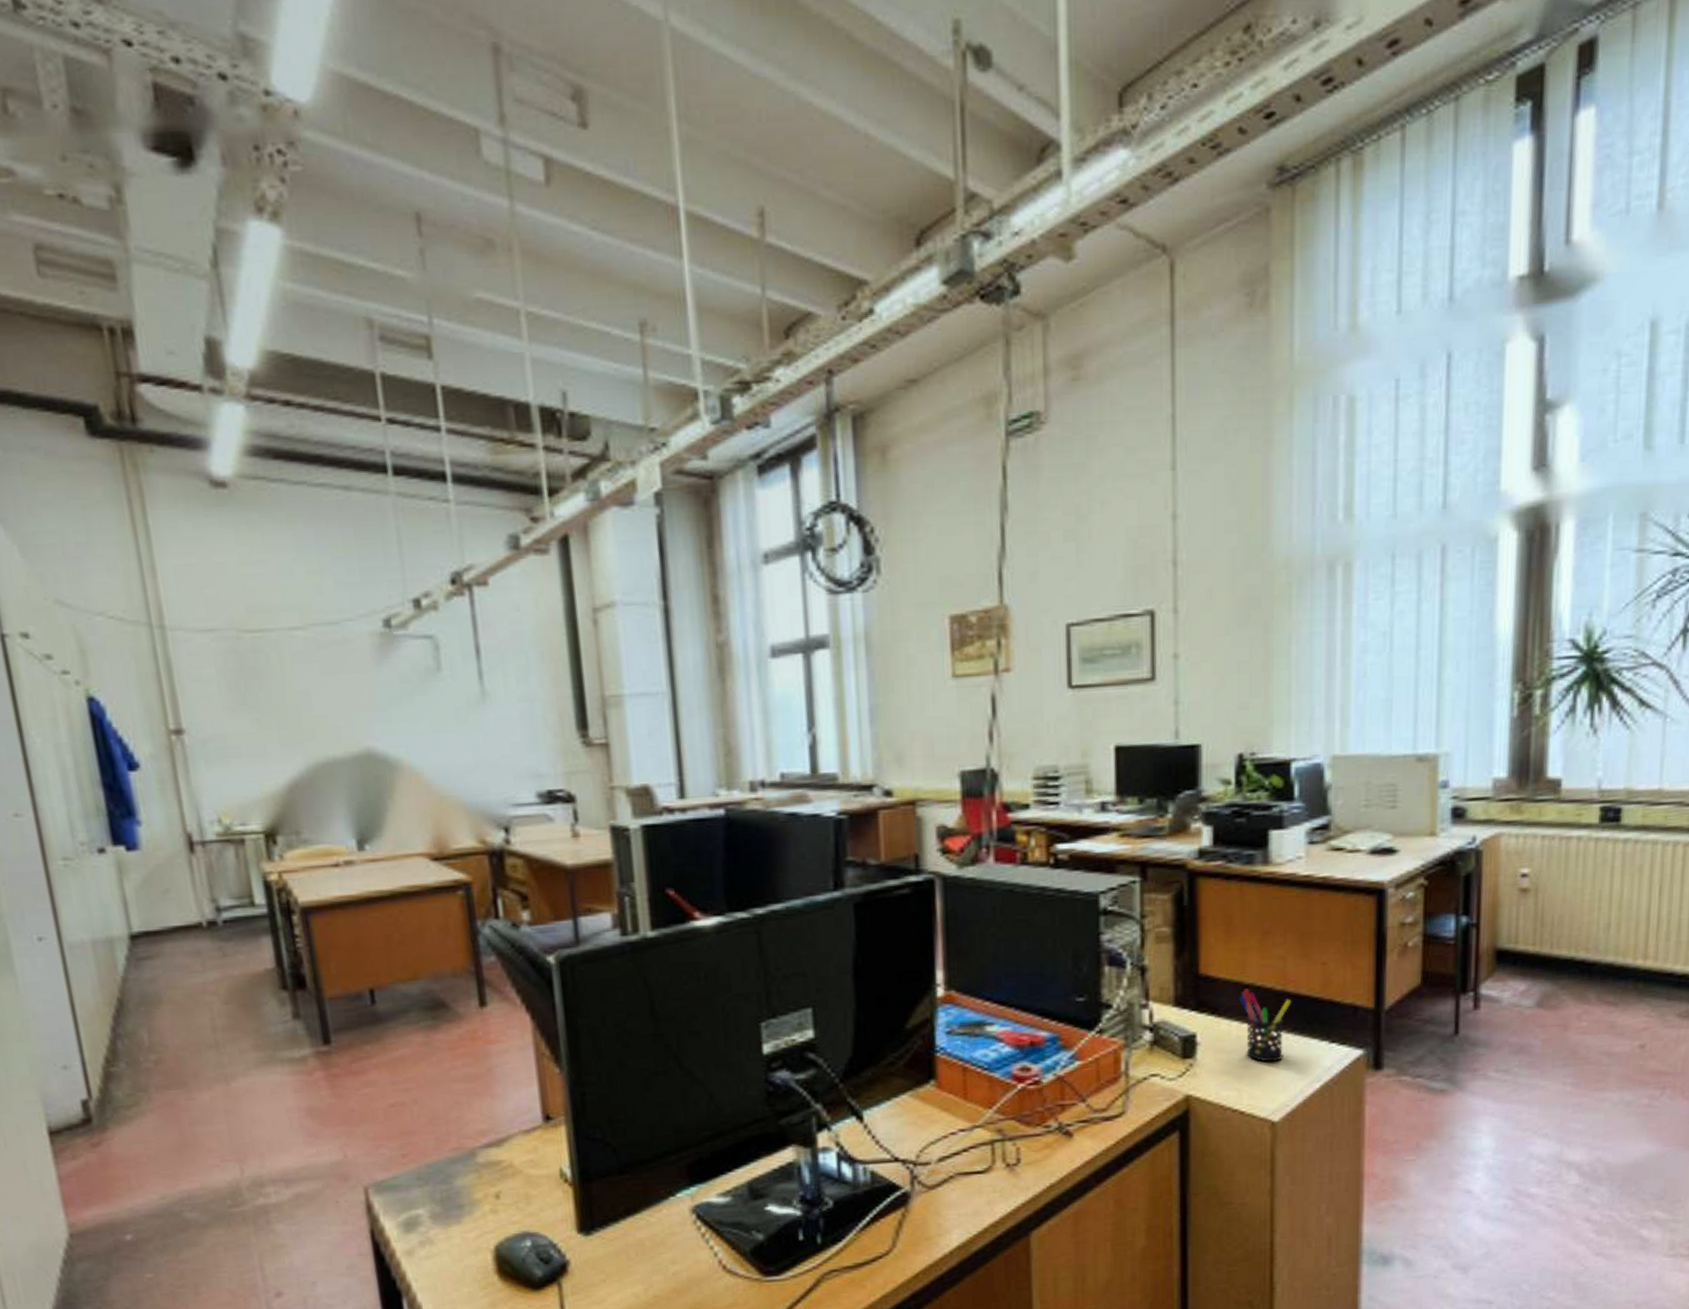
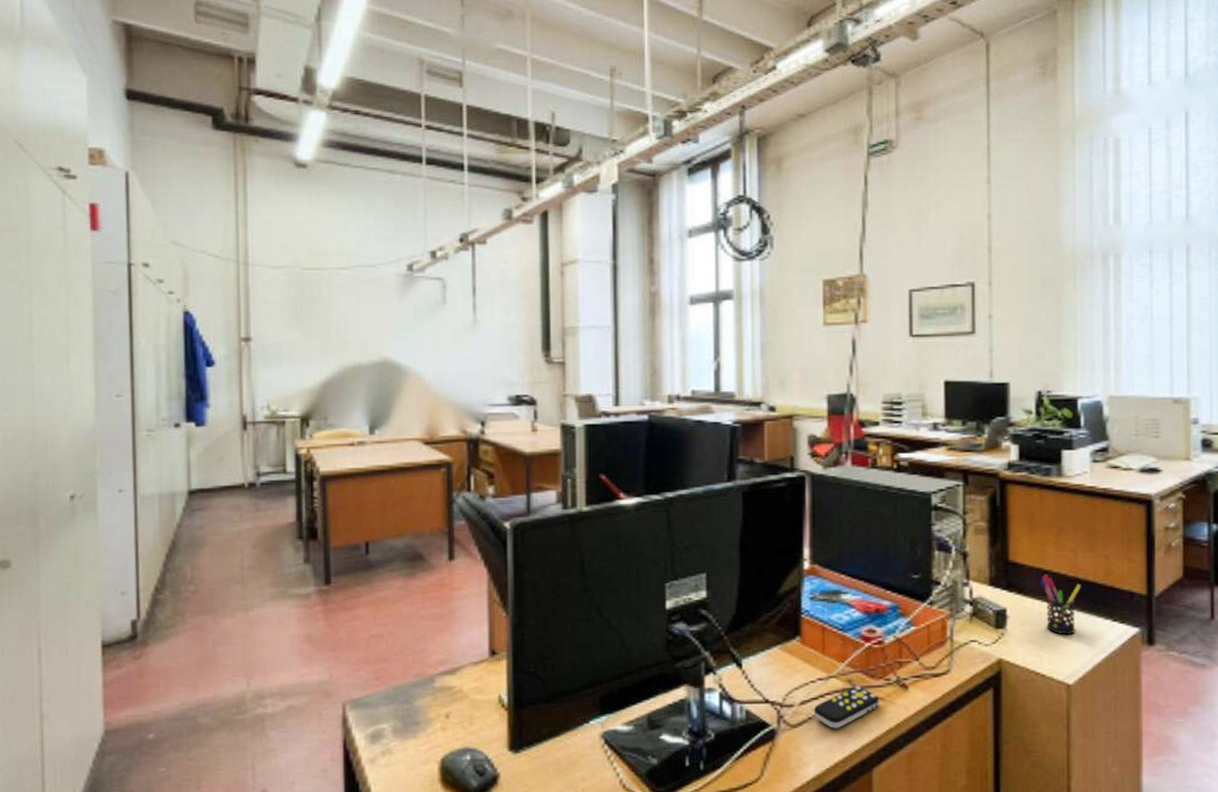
remote control: none [955,1136,1037,1188] -> present [813,686,879,729]

